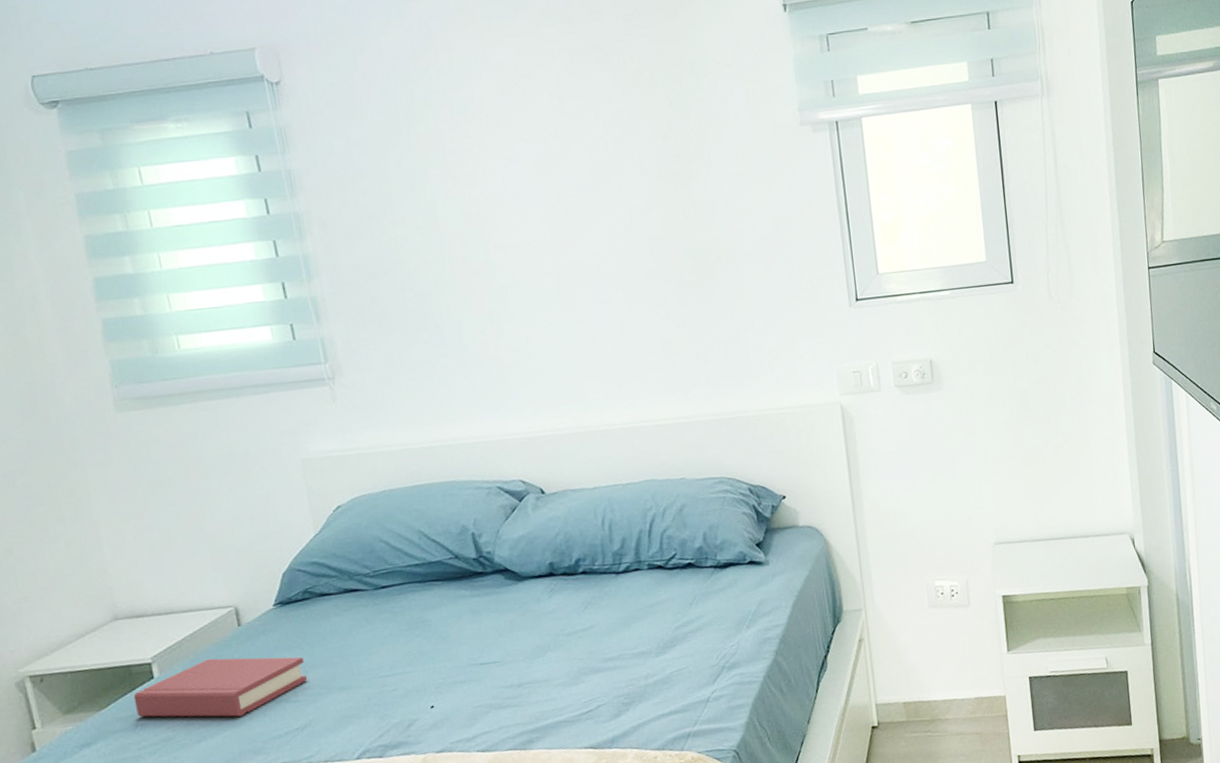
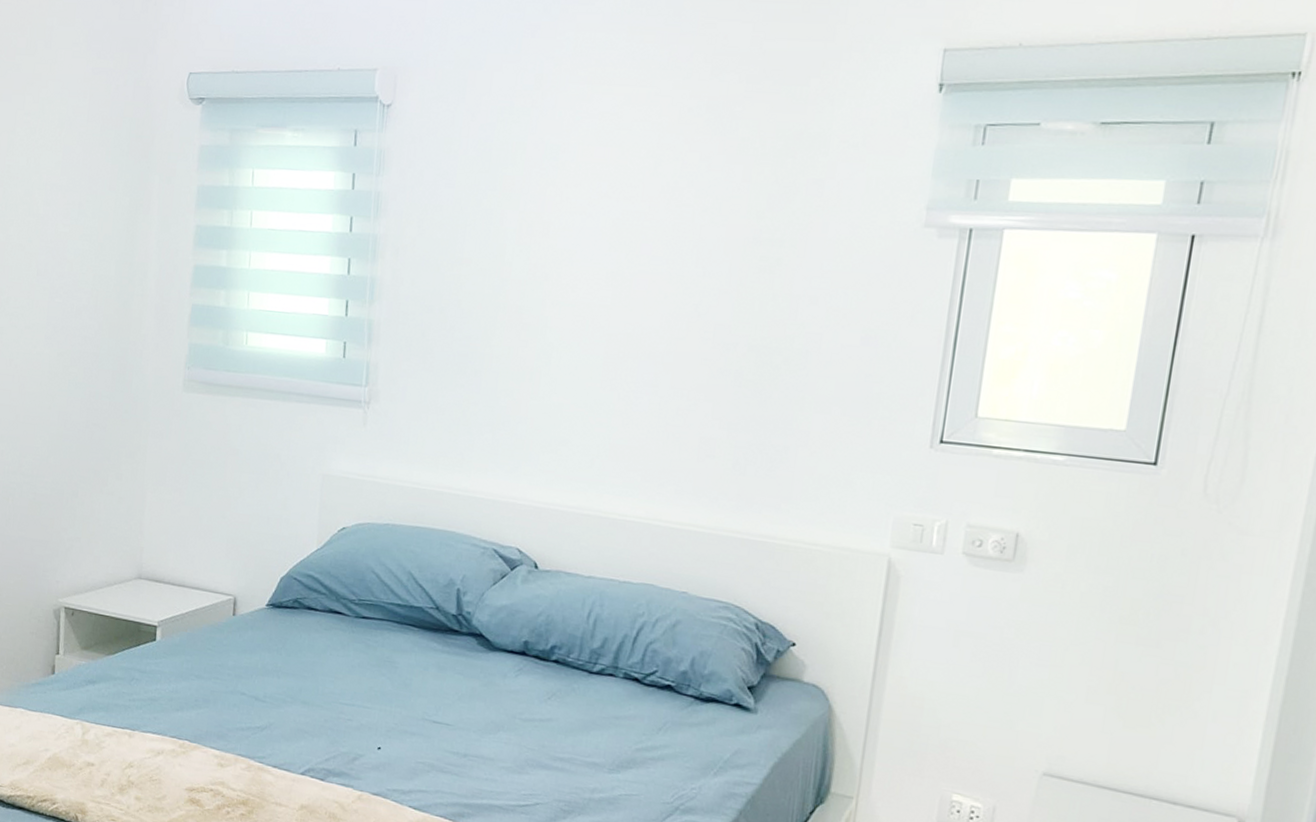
hardback book: present [133,657,308,718] -> none [136,637,279,699]

